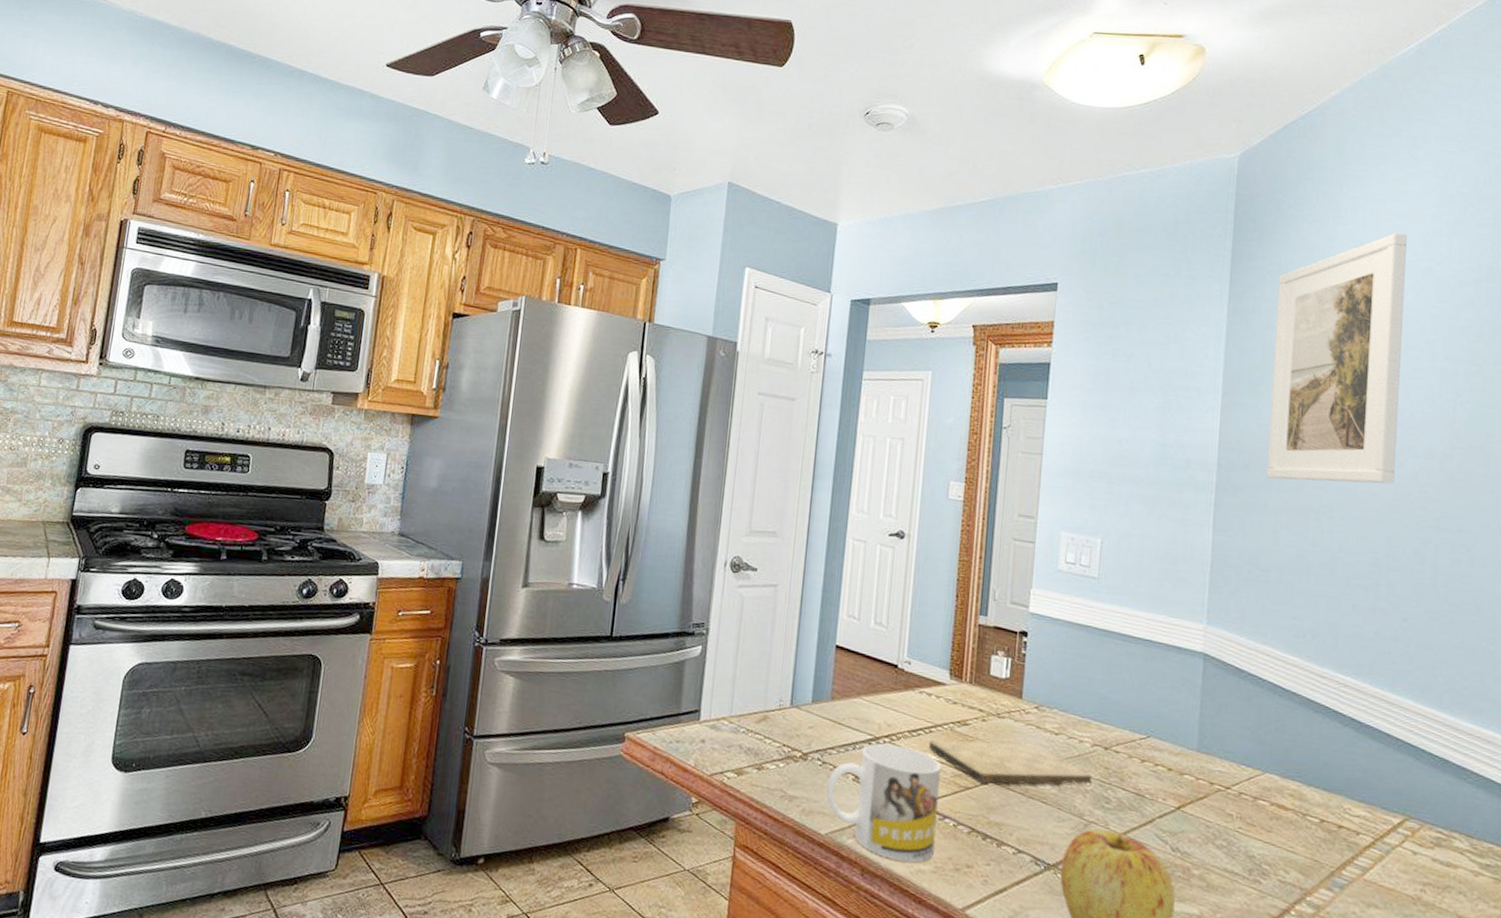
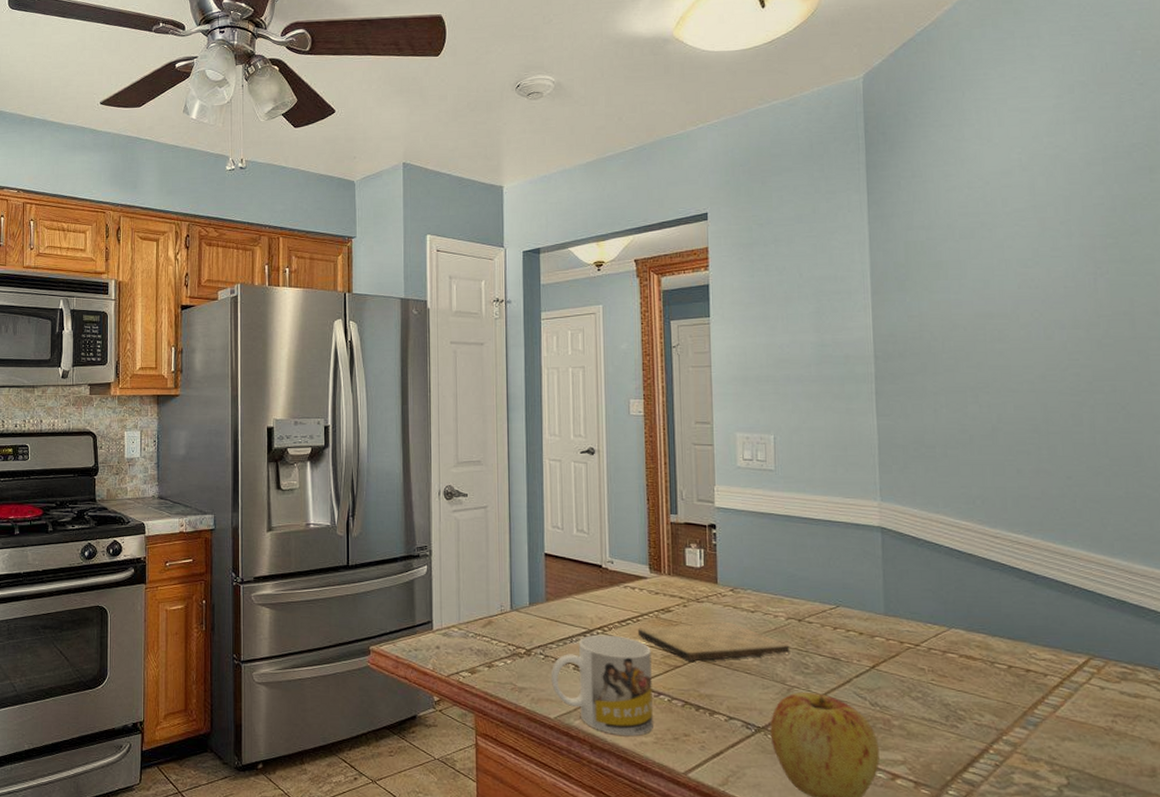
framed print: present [1267,232,1407,484] -> none [913,126,1045,364]

